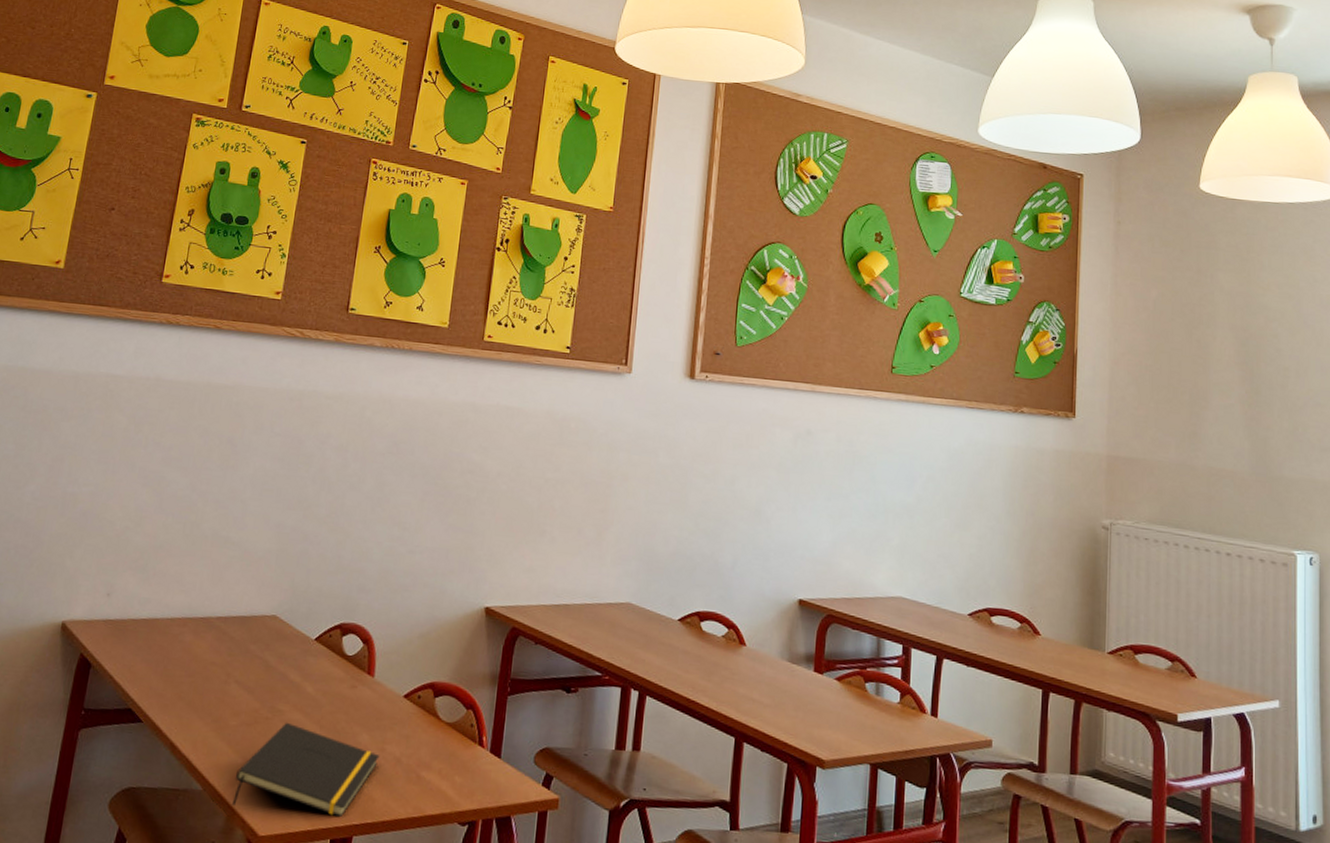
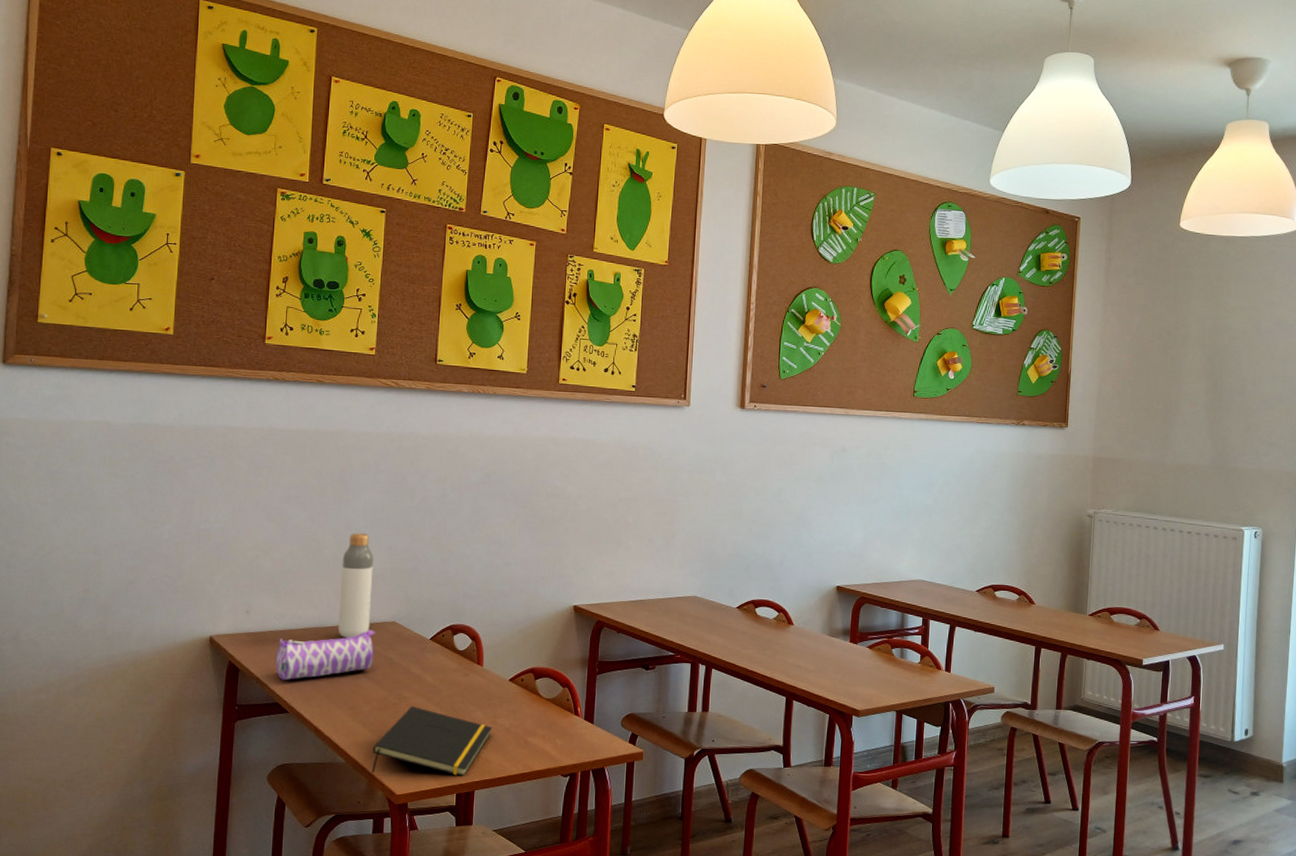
pencil case: none [133,623,253,682] -> present [275,629,376,681]
bottle: none [209,505,259,634] -> present [338,533,374,639]

